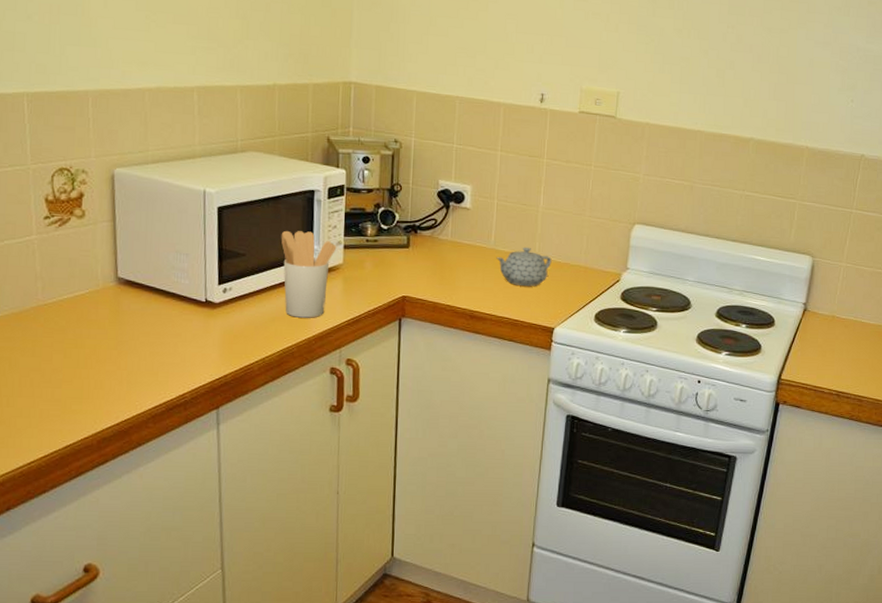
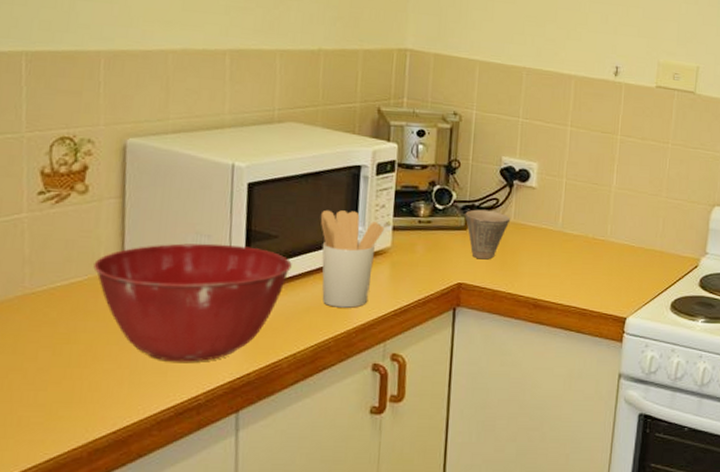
mixing bowl: none [93,261,258,365] -> present [93,243,292,362]
cup: none [407,229,448,275] -> present [465,209,511,260]
teapot: present [496,246,552,287] -> none [564,229,625,273]

